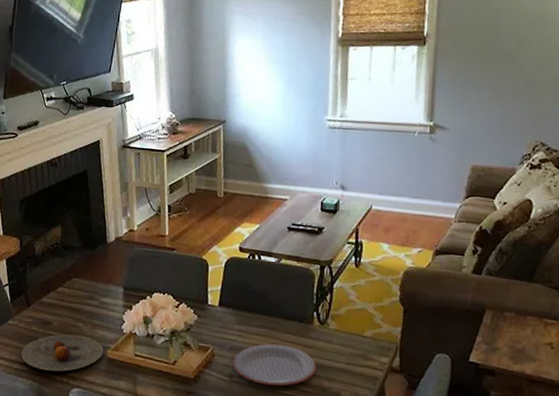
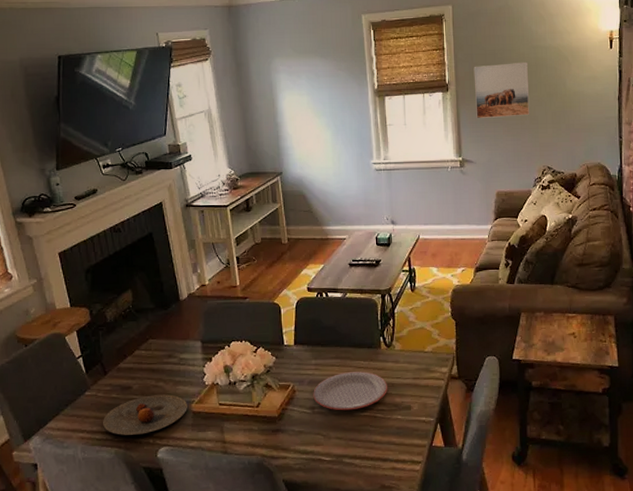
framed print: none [456,15,530,80] -> present [473,61,530,119]

